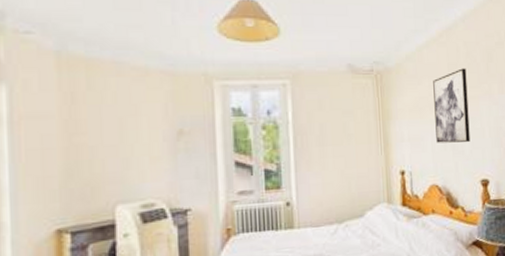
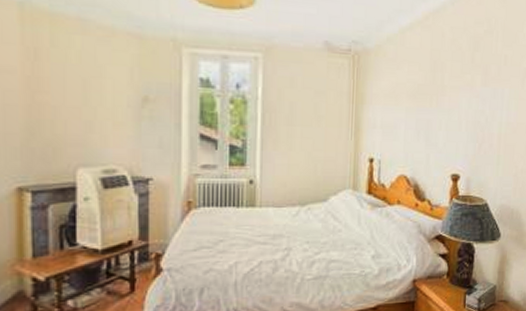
wall art: present [433,68,470,143] -> none [410,55,450,134]

